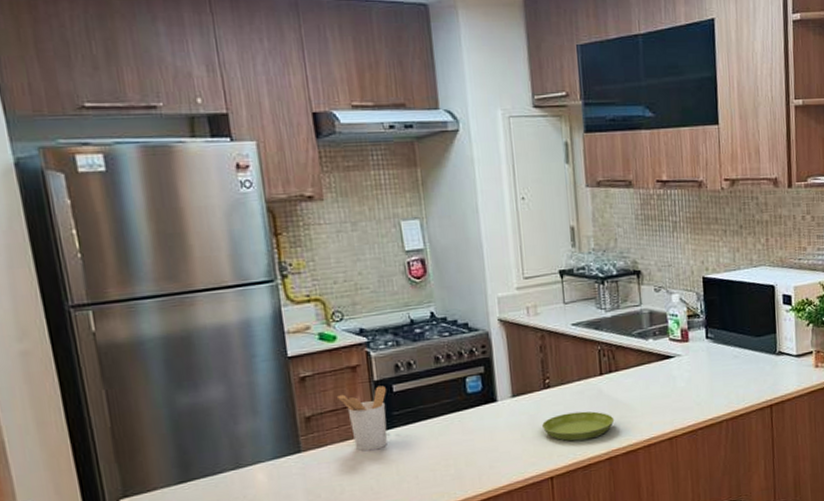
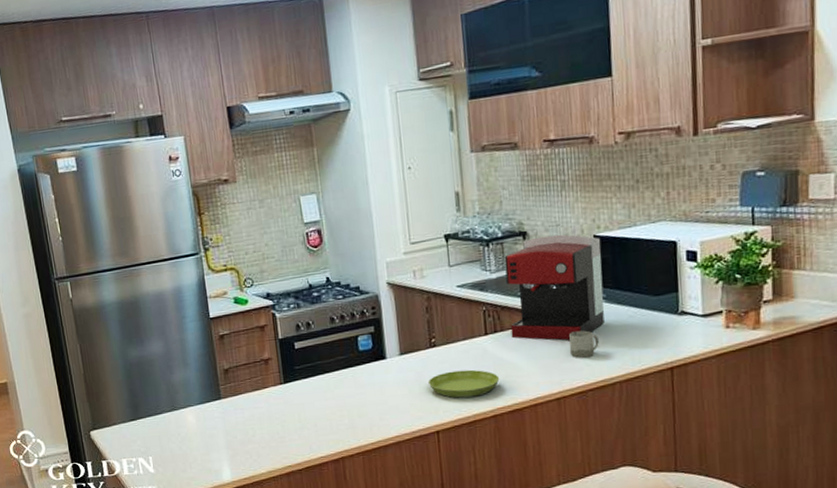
utensil holder: present [336,385,387,452] -> none [248,343,291,401]
coffee maker: none [619,274,712,380] -> present [504,234,604,340]
cup: none [680,370,708,398] -> present [569,330,599,359]

